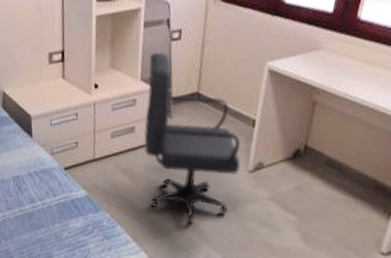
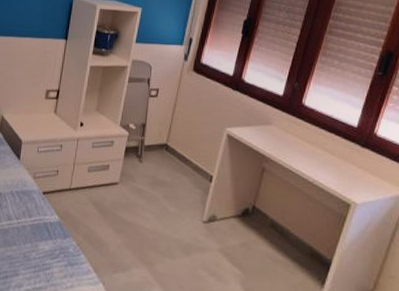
office chair: present [144,52,241,225] -> none [114,104,199,264]

